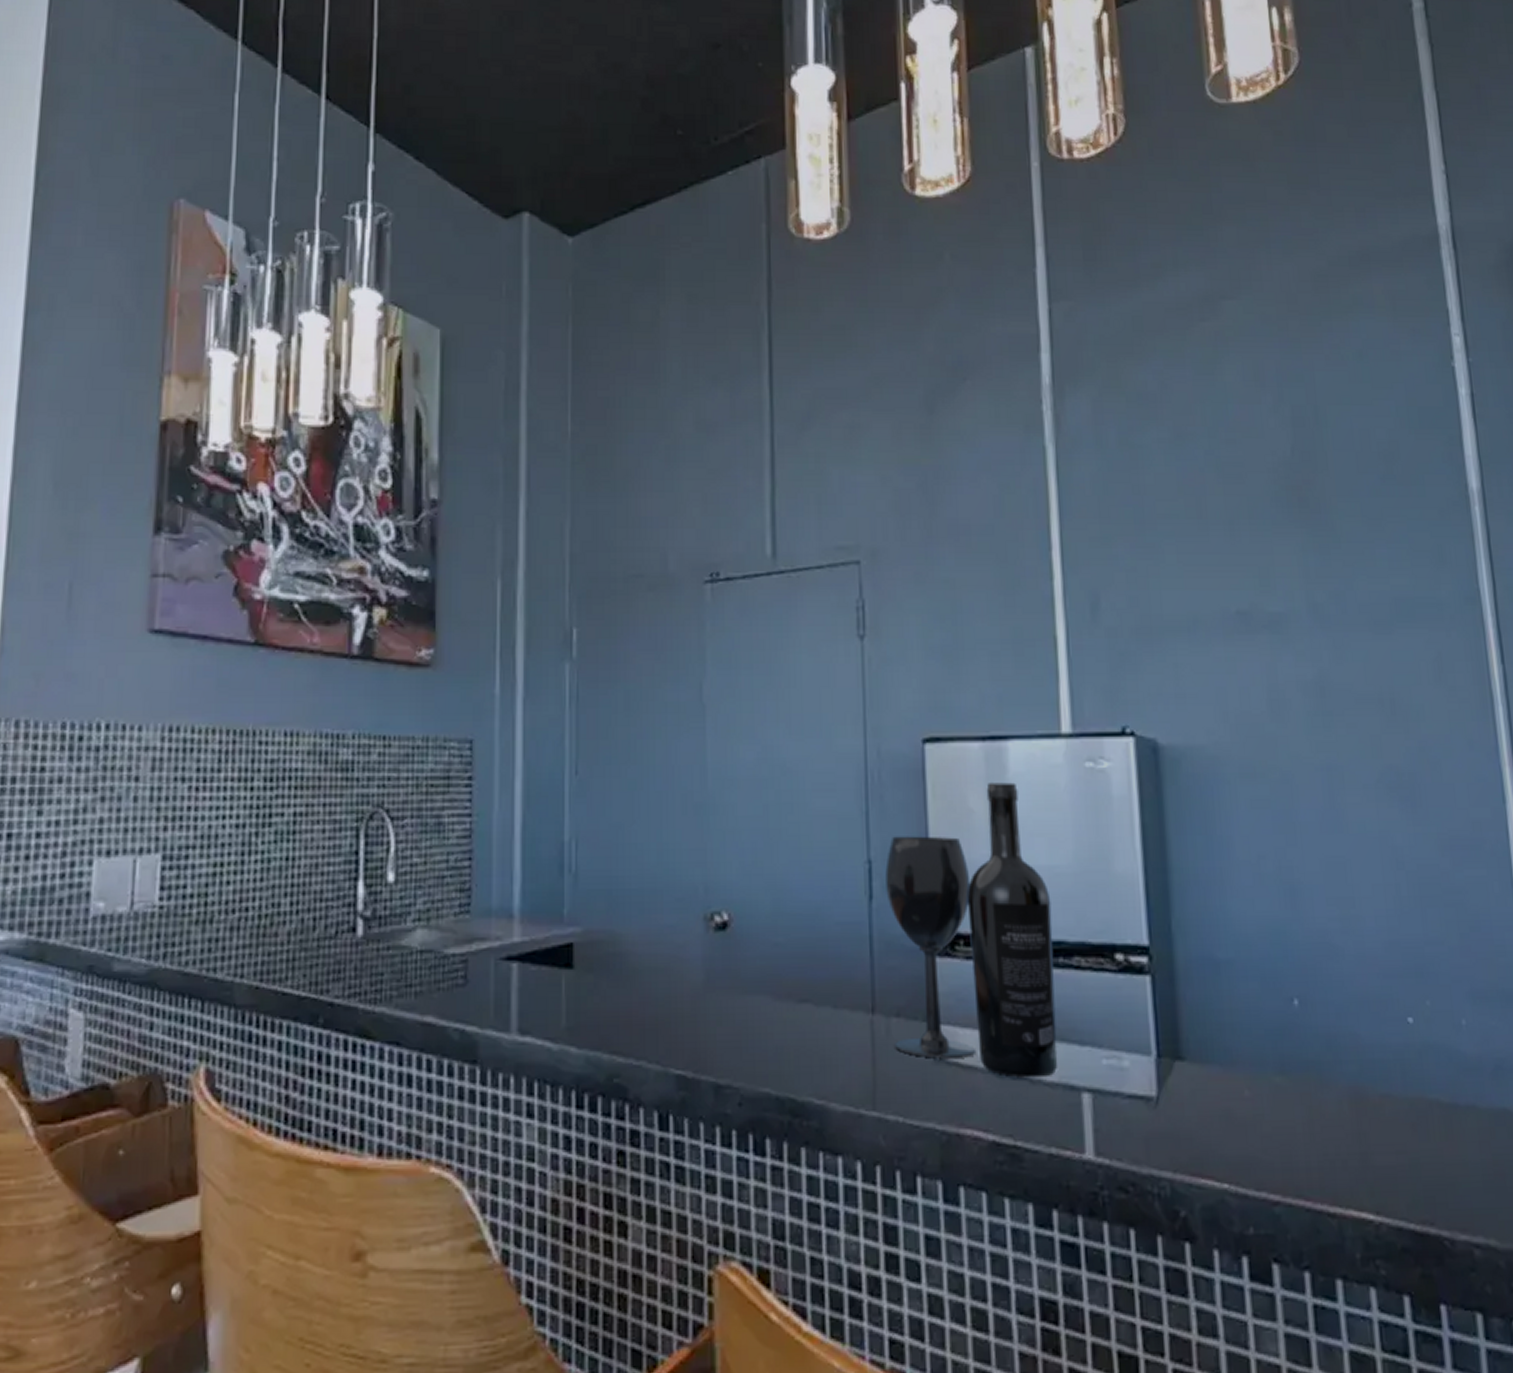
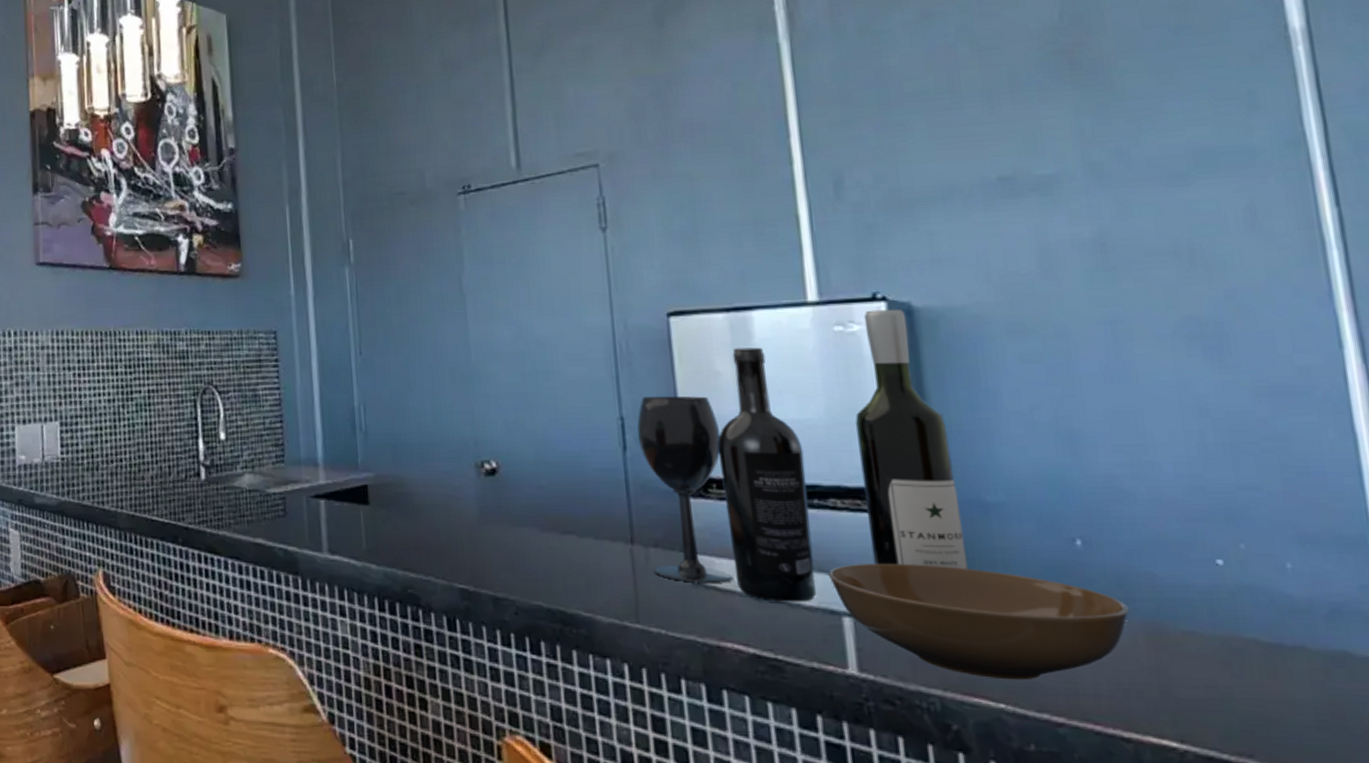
bowl: none [1069,1029,1337,1157] -> present [828,563,1130,680]
bottle: none [1101,745,1199,1034] -> present [854,309,968,569]

